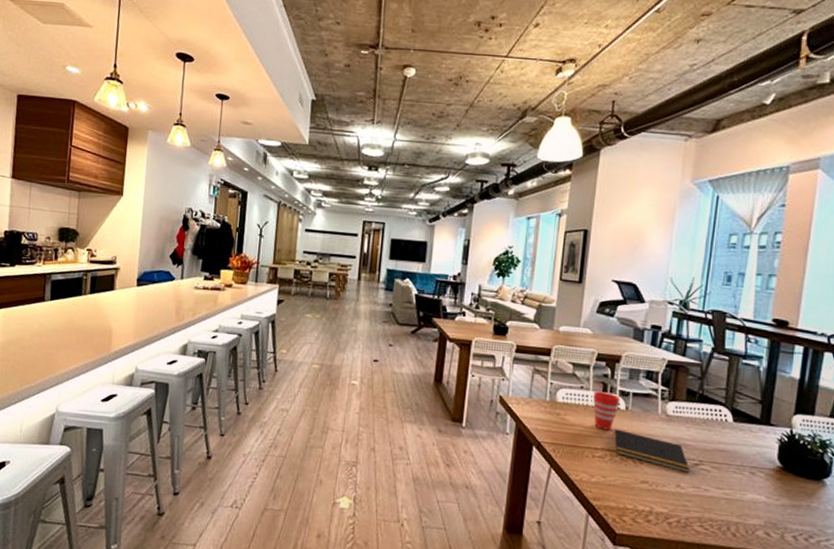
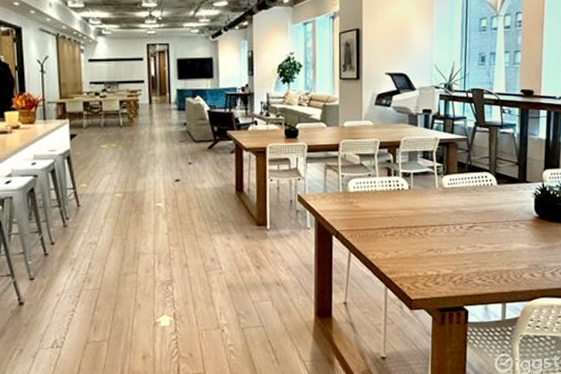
cup: present [593,391,621,431] -> none [380,176,404,210]
notepad: present [612,428,690,473] -> none [400,207,466,236]

